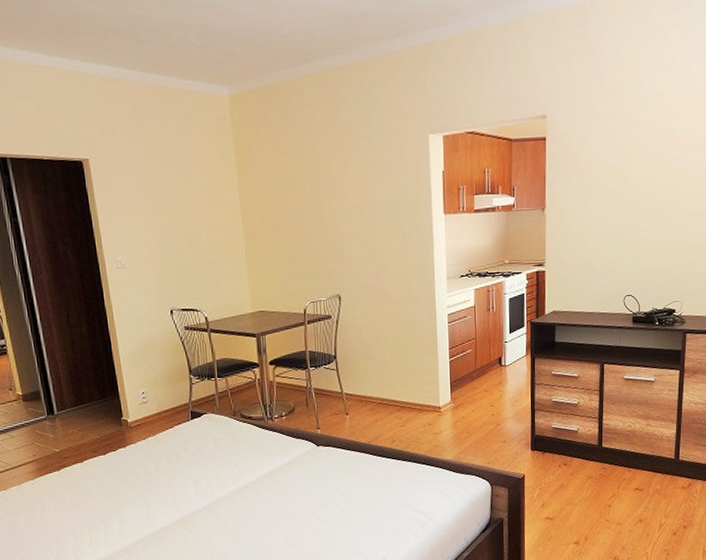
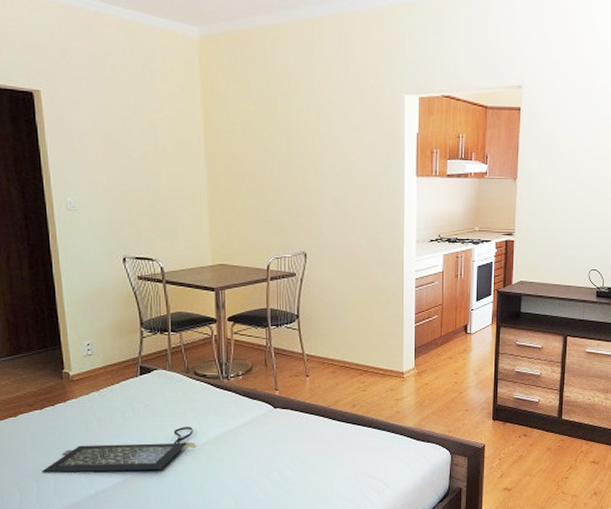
clutch bag: none [107,466,246,513] -> present [42,427,196,473]

